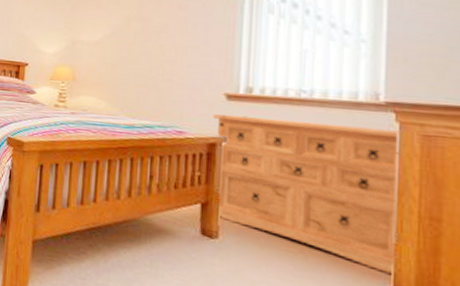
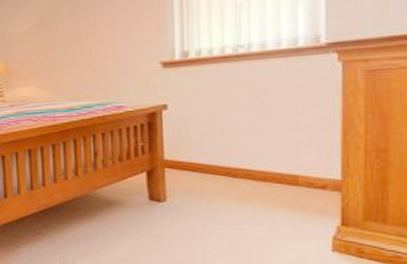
dresser: present [212,114,401,276] -> none [150,70,344,210]

